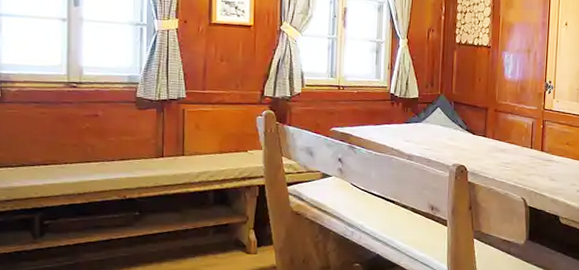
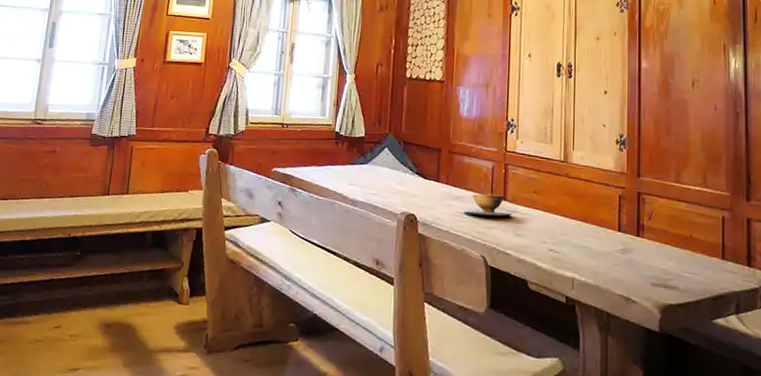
wooden bowl: none [507,146,548,165] -> present [464,193,512,217]

